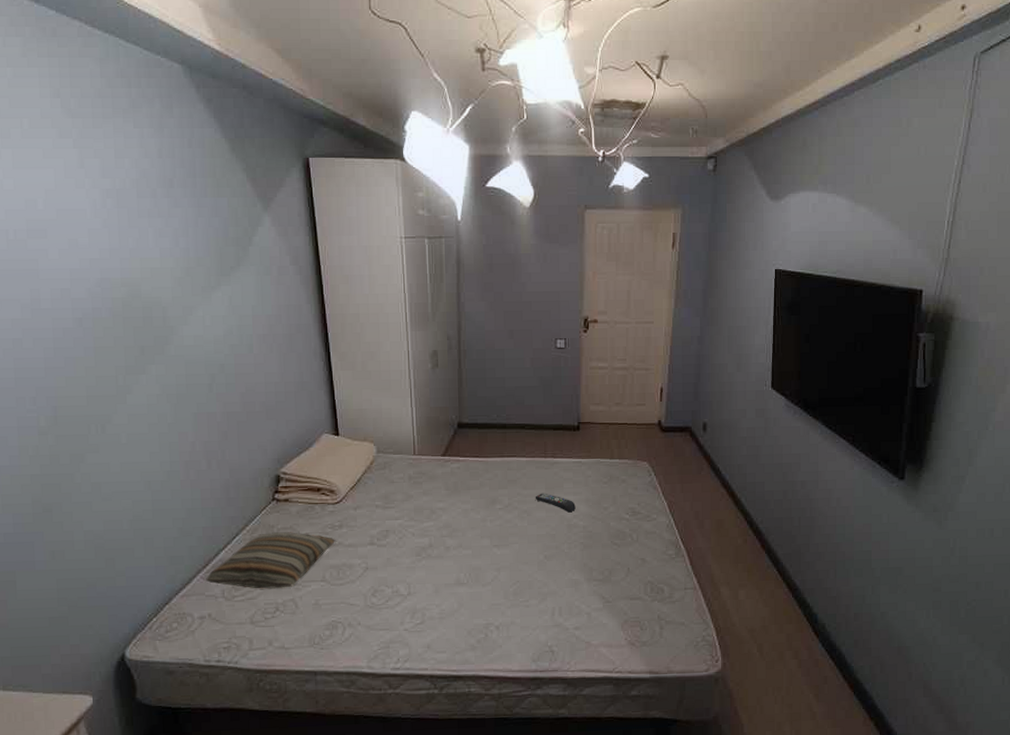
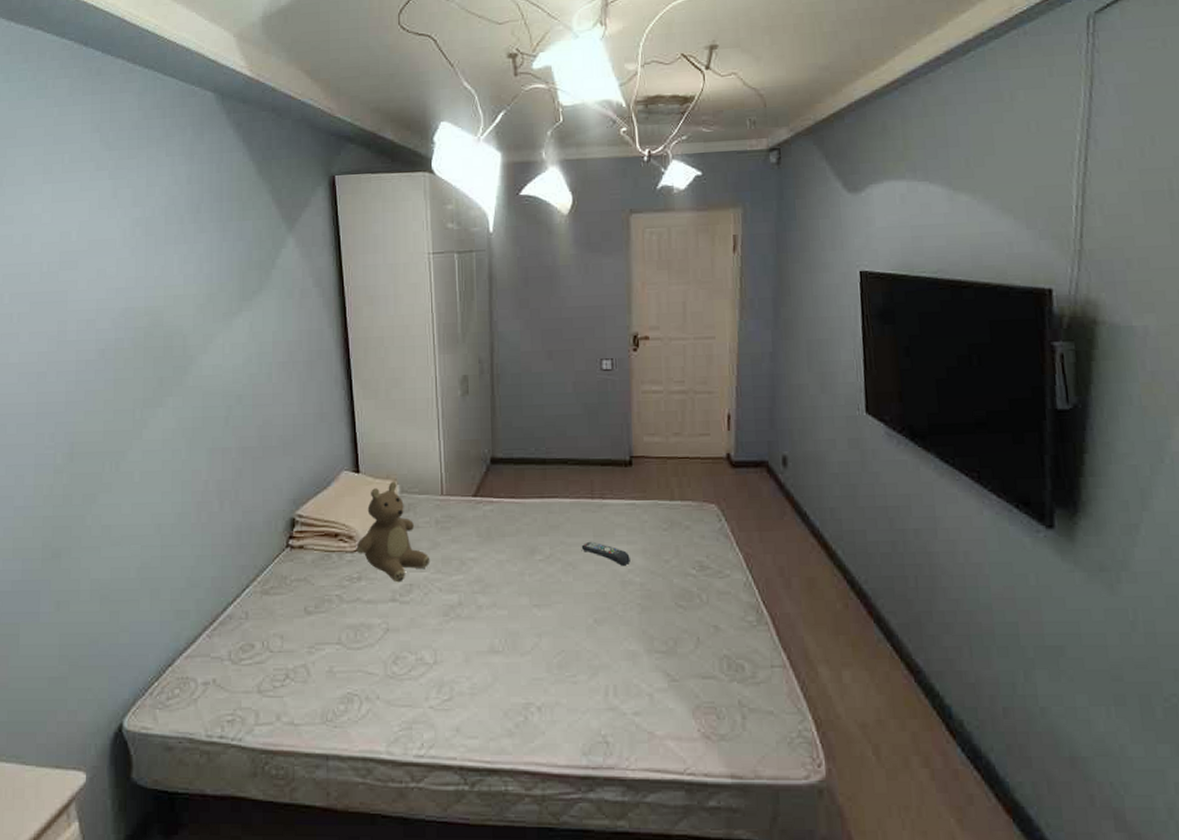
pillow: present [204,532,336,589] -> none [211,584,354,651]
teddy bear: none [337,443,404,529] -> present [356,481,430,583]

